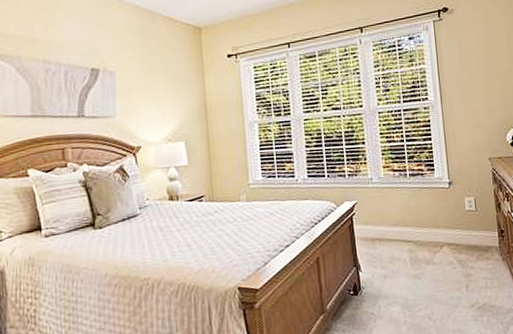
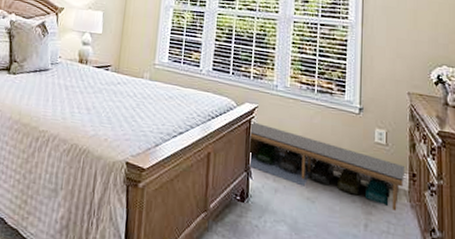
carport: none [352,218,495,267] -> present [248,121,404,211]

